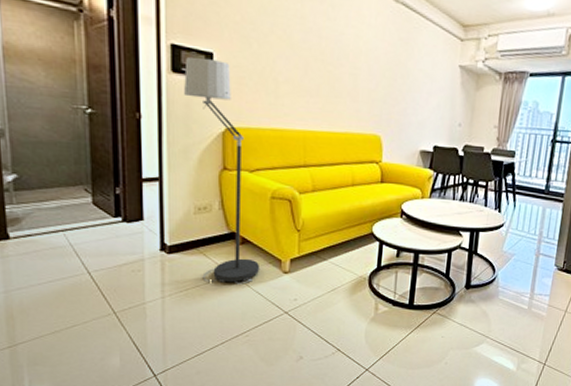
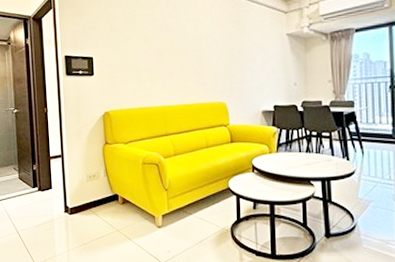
floor lamp: present [184,56,260,285] -> none [74,61,139,239]

